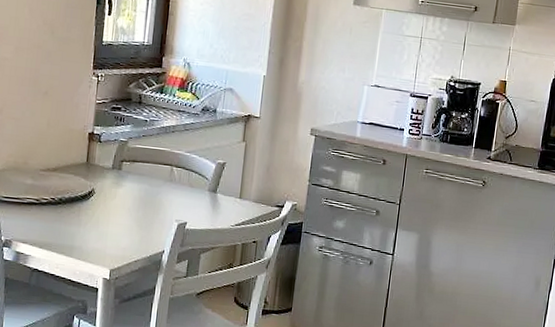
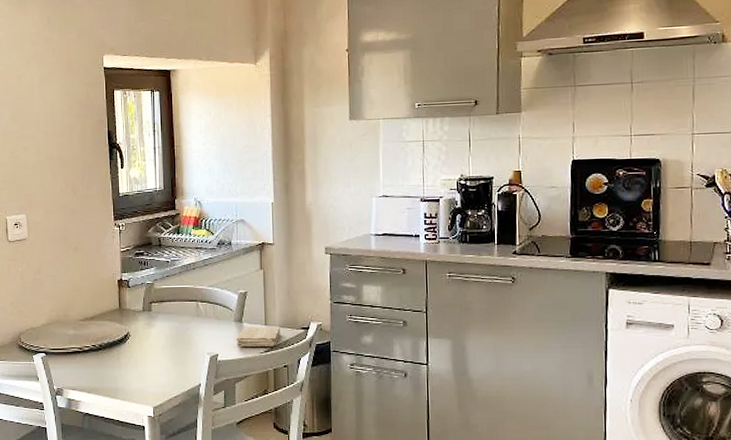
washcloth: none [207,198,255,221] -> present [236,326,280,347]

